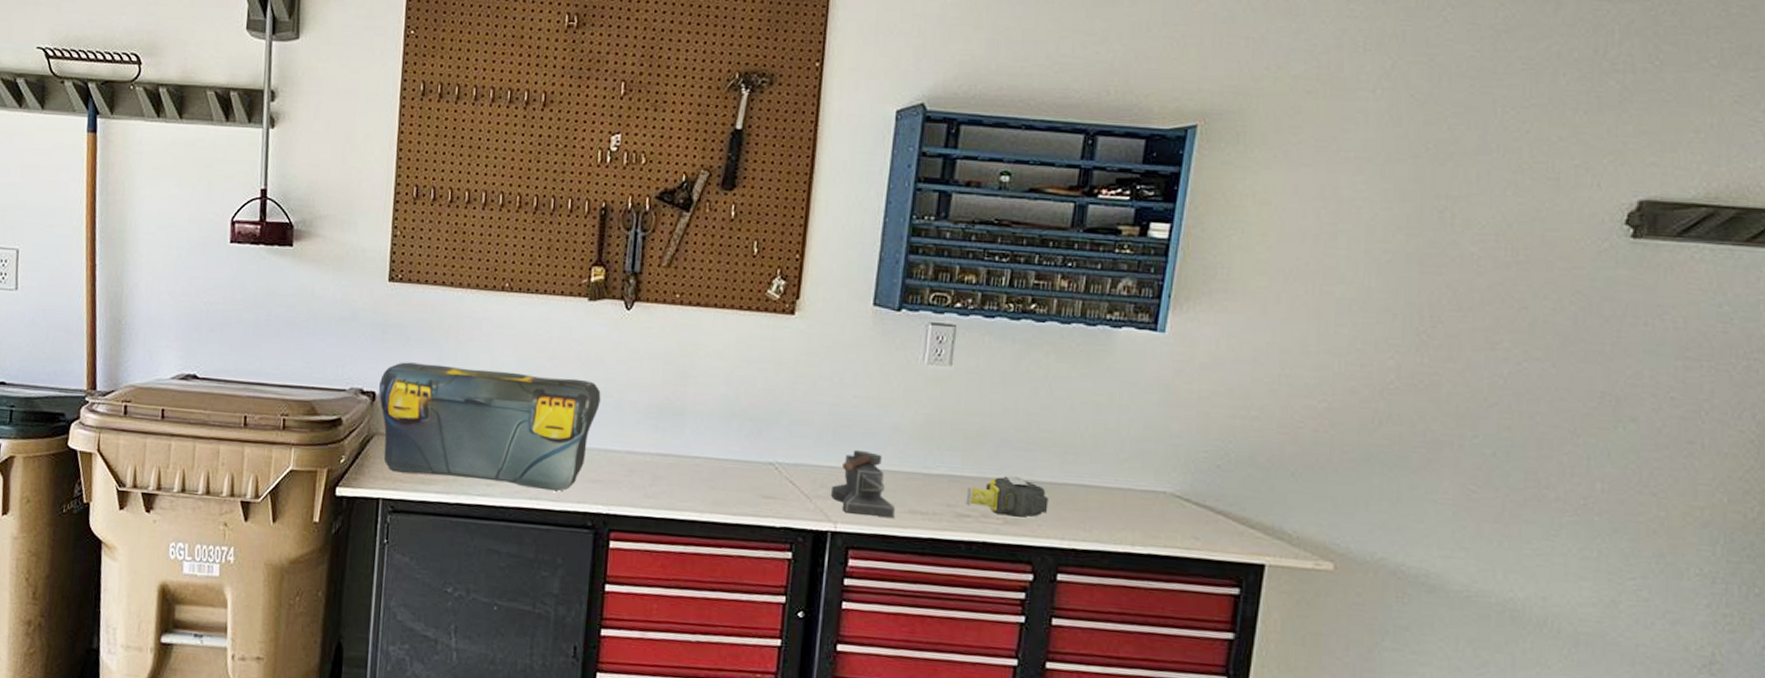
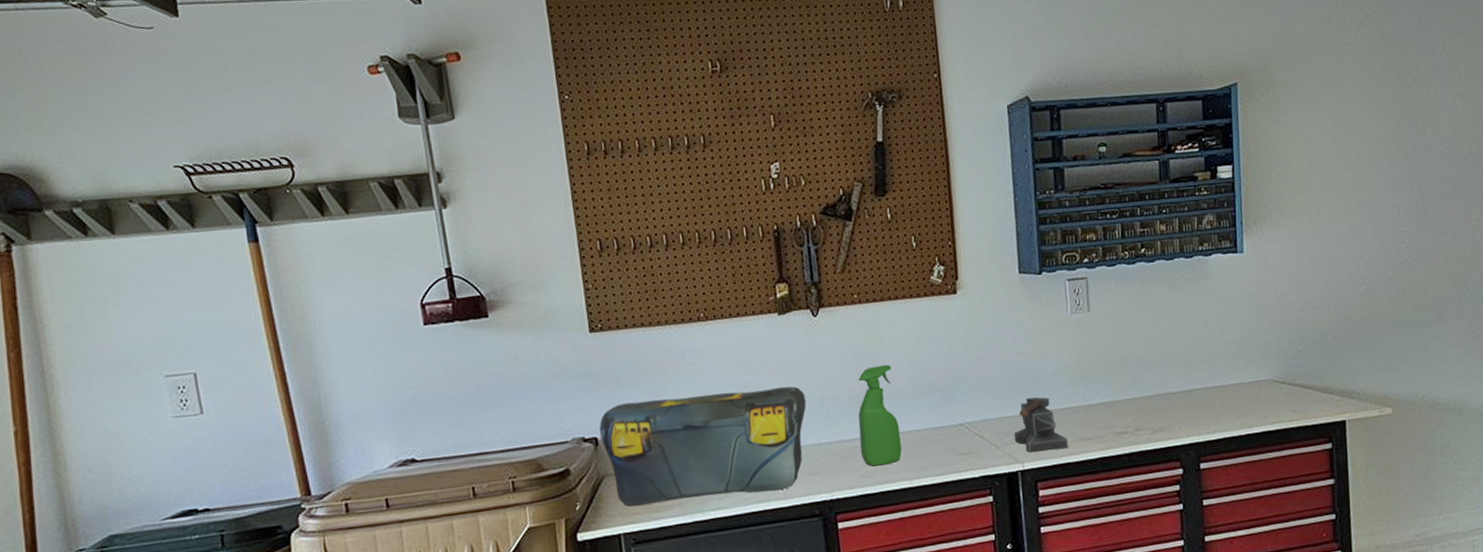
spray bottle: none [650,377,703,490] -> present [858,364,902,467]
tape measure: present [965,476,1049,517] -> none [1120,392,1184,426]

